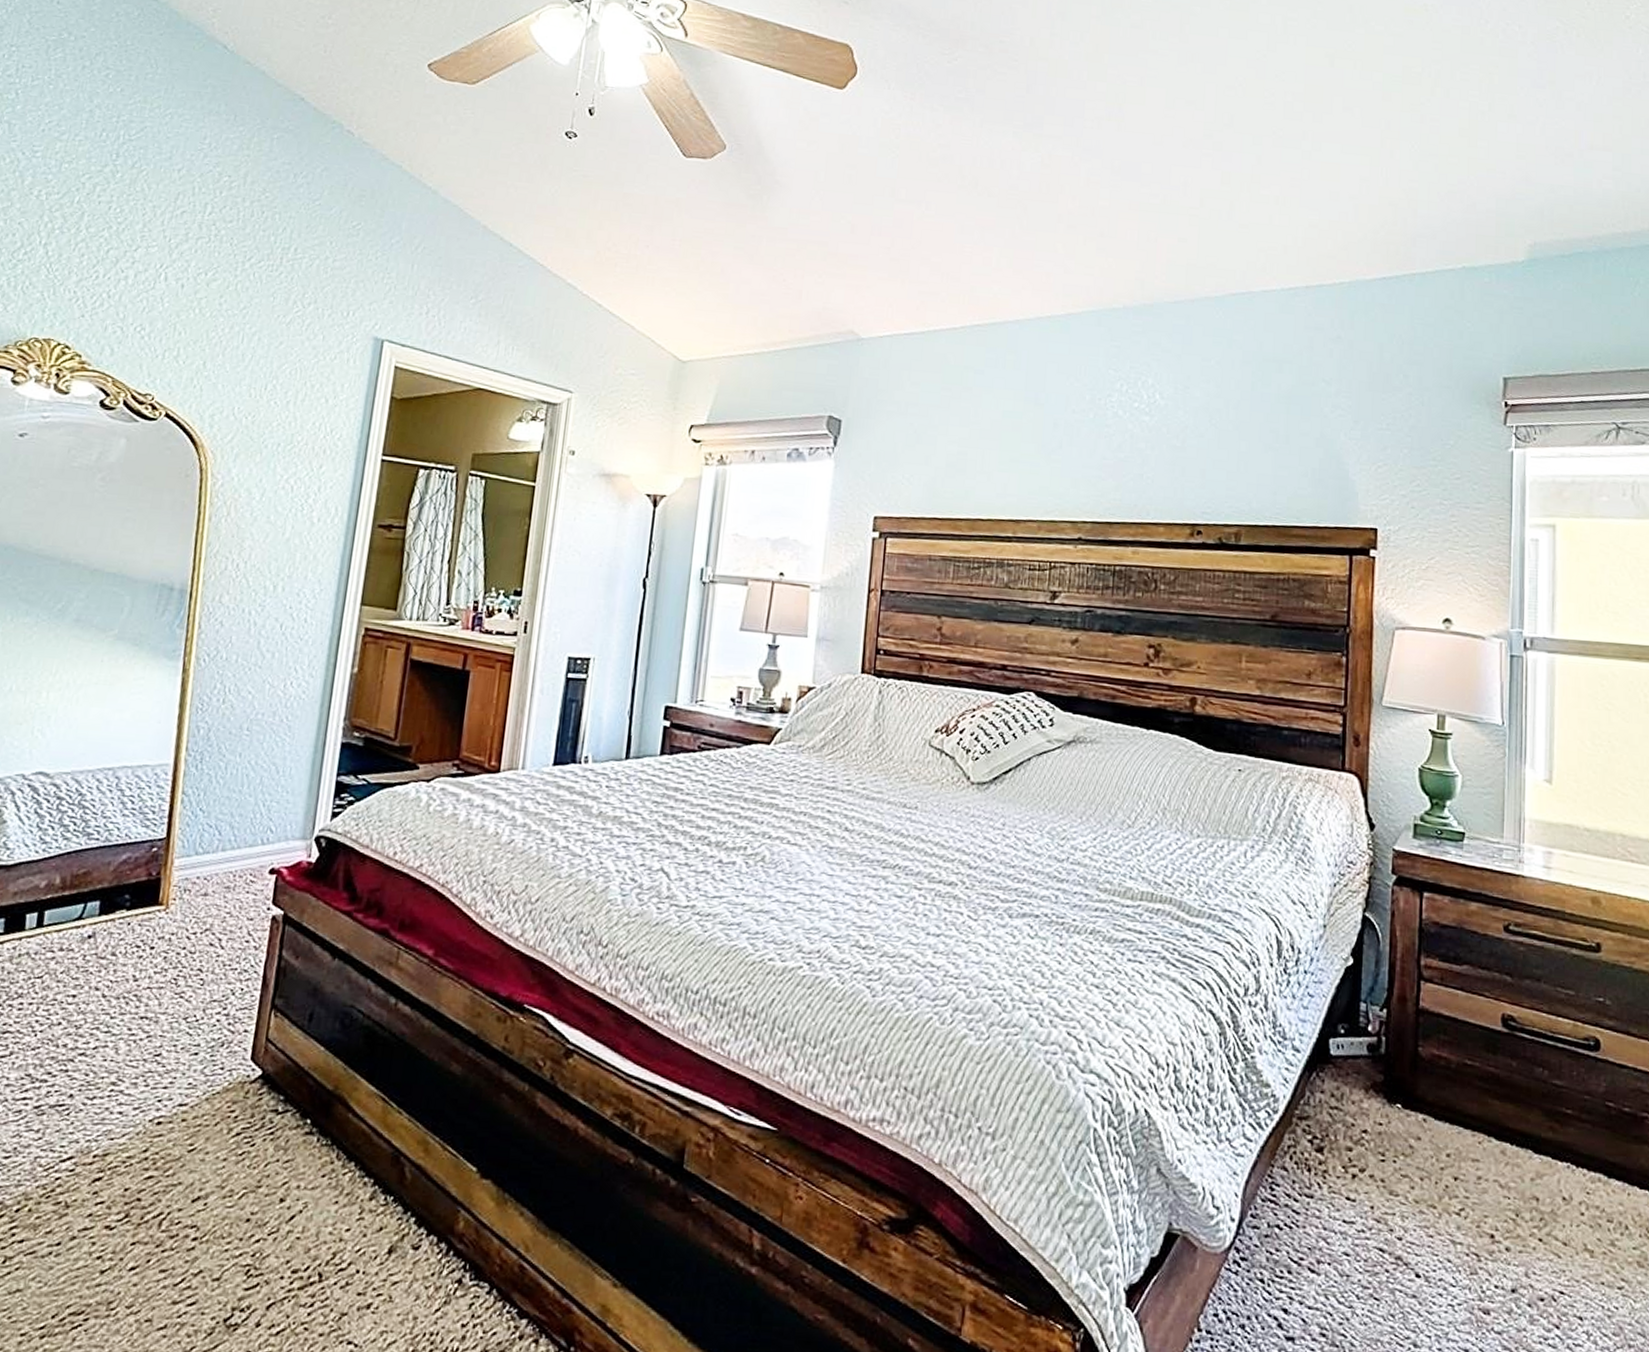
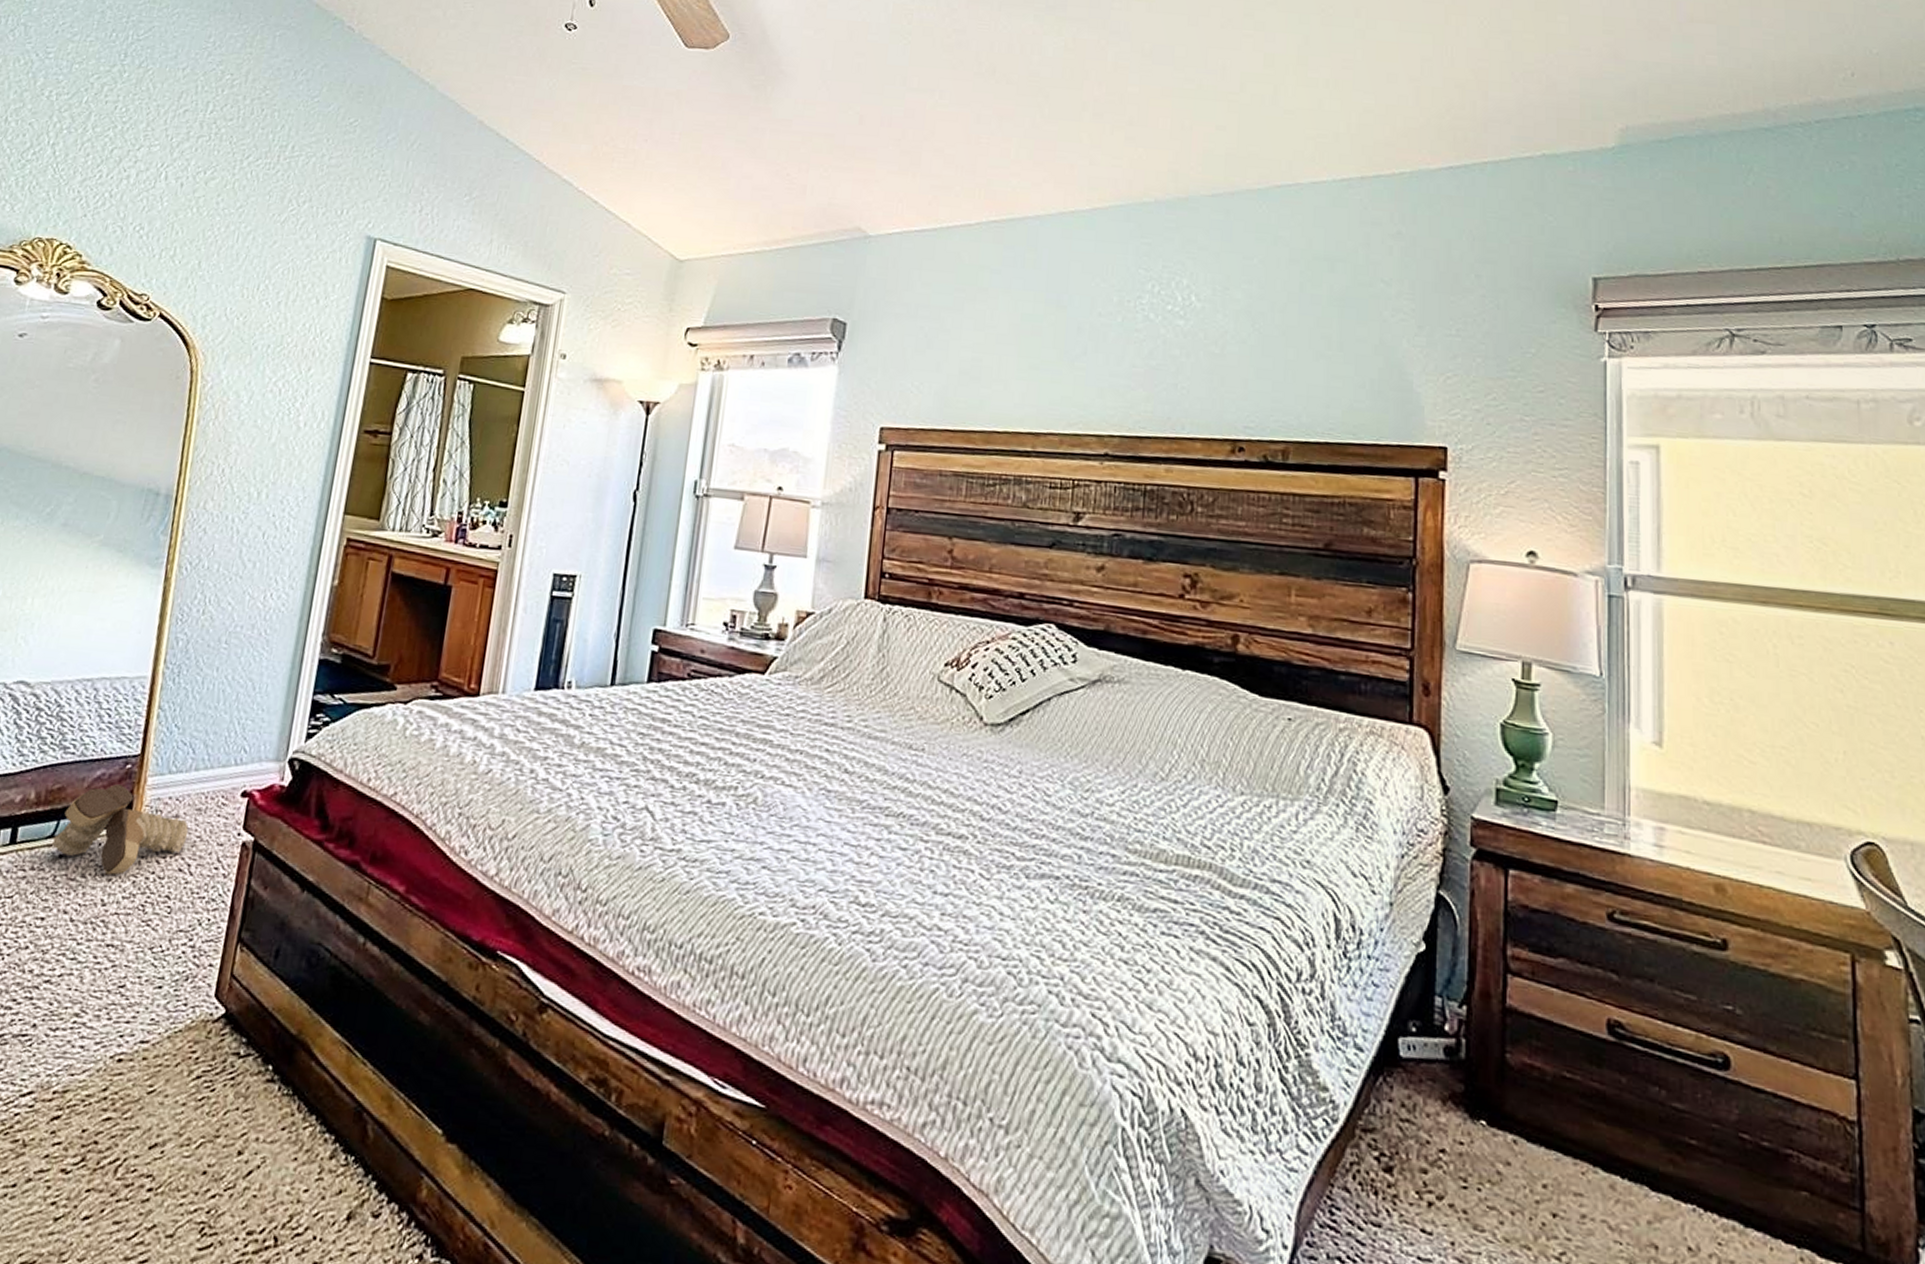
boots: none [80,867,218,952] -> present [52,784,188,875]

